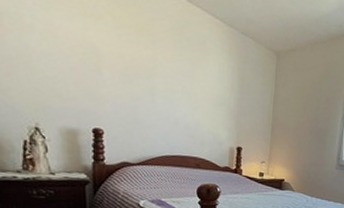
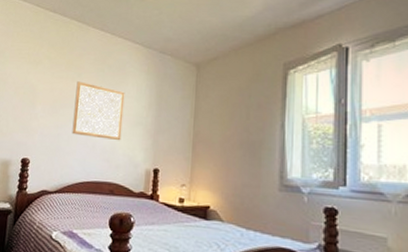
wall art: none [150,50,207,119] -> present [72,81,125,141]

